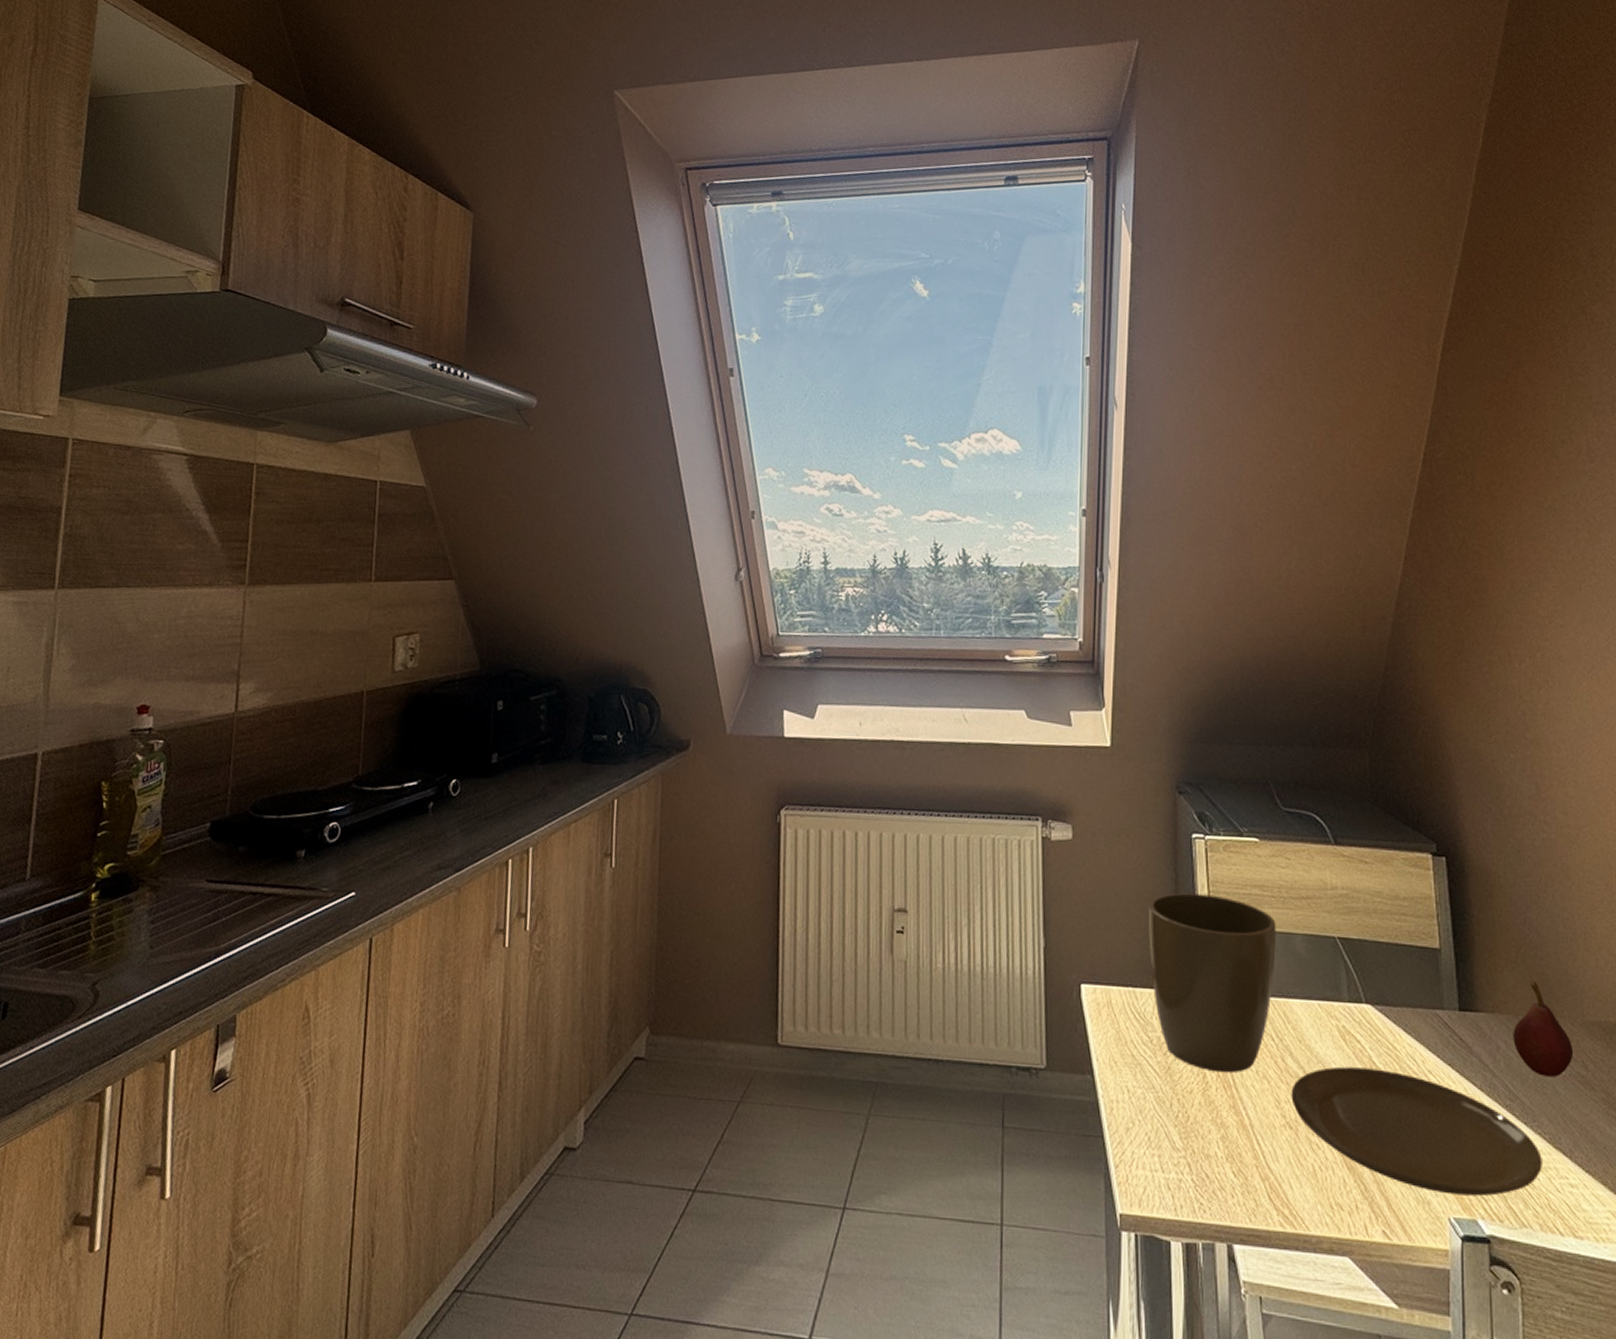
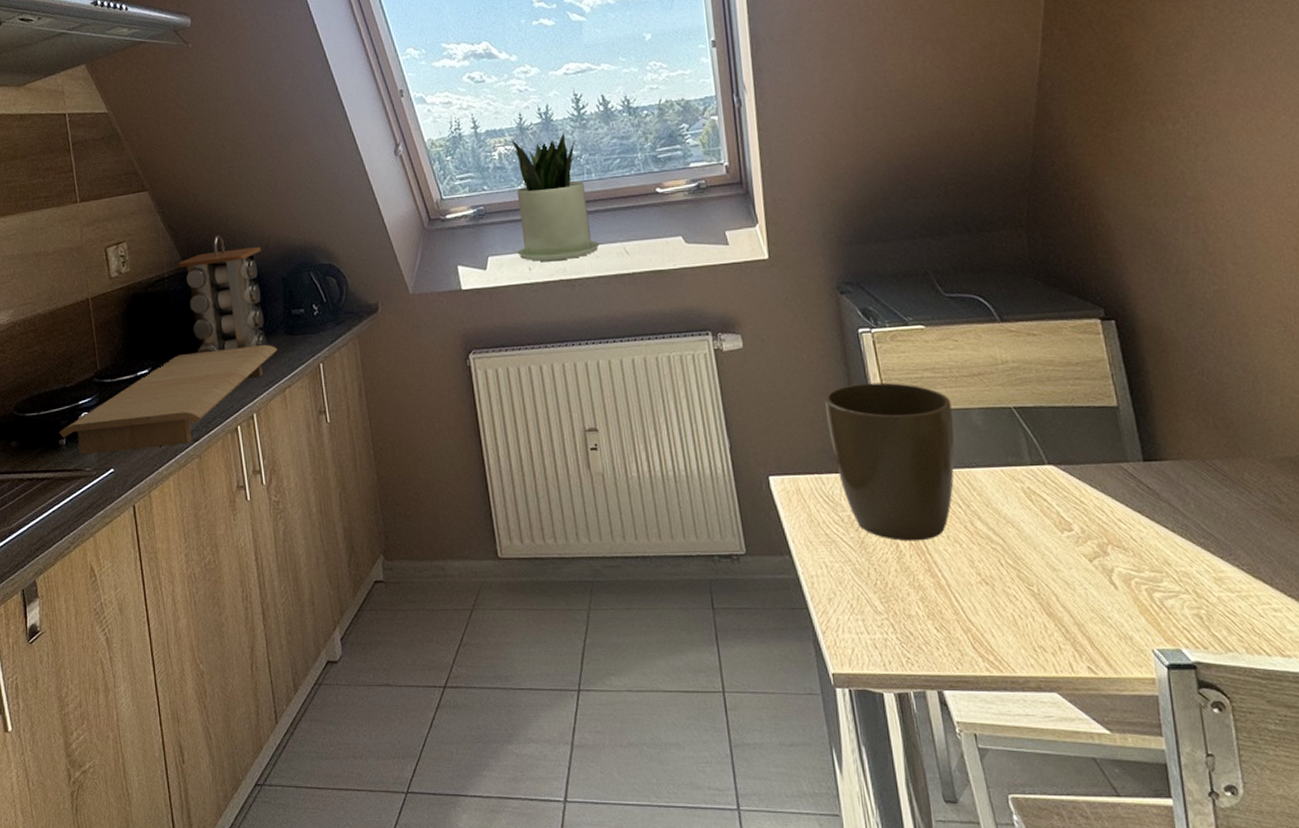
cutting board: none [298,769,570,874] -> present [59,344,278,454]
spice rack: none [474,640,571,774] -> present [178,235,274,354]
planter: none [850,581,938,719] -> present [511,132,600,262]
plate: present [1291,1066,1542,1197] -> none [983,522,1243,629]
fruit: present [1513,980,1574,1077] -> none [1200,425,1266,513]

